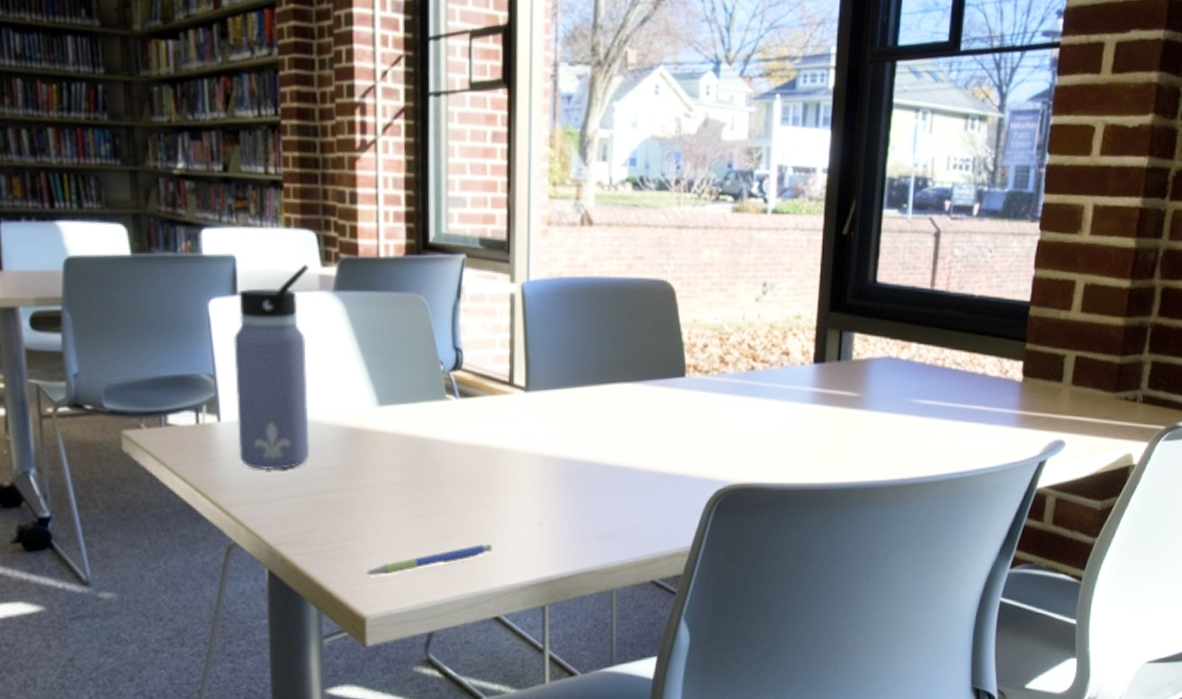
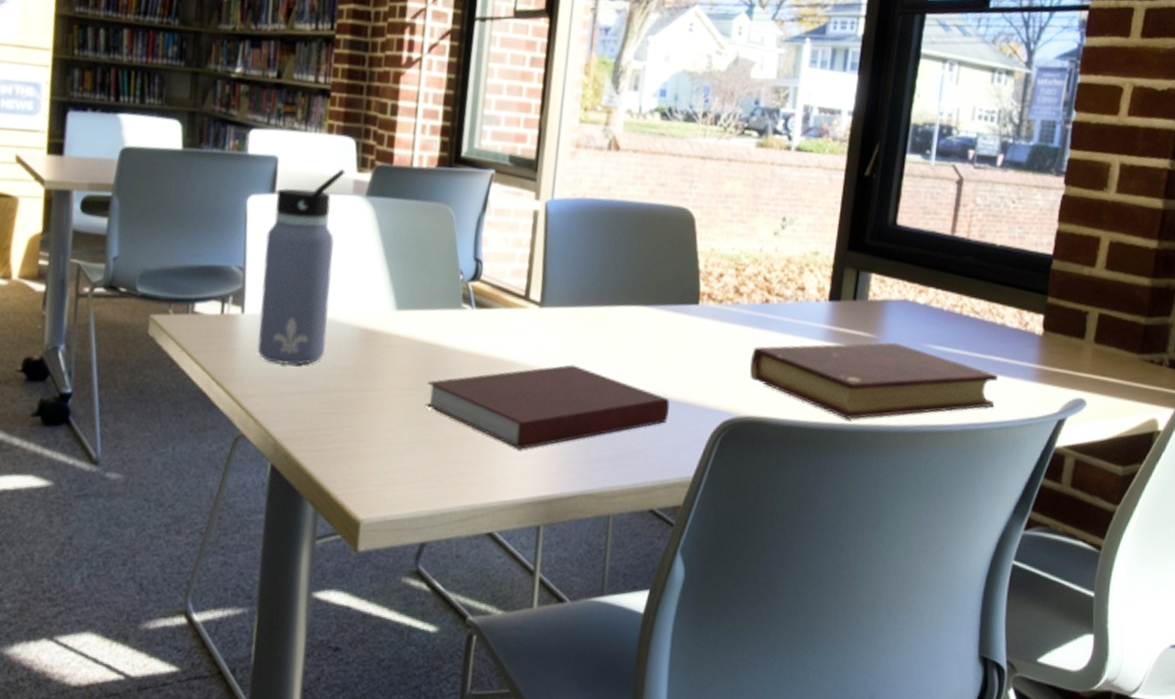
pen: present [365,543,493,575] -> none [365,456,494,480]
notebook: none [418,447,663,535] -> present [424,364,670,450]
book: none [739,399,982,479] -> present [749,341,999,420]

